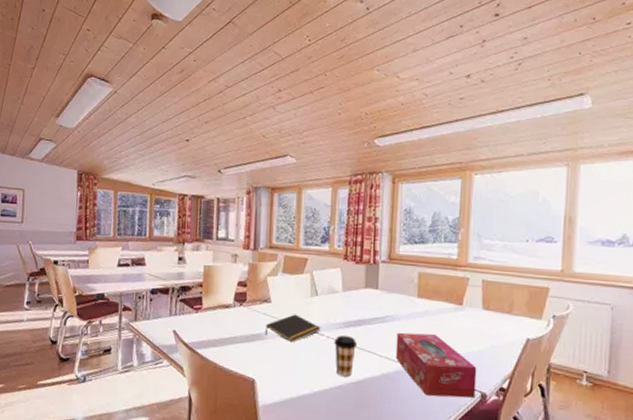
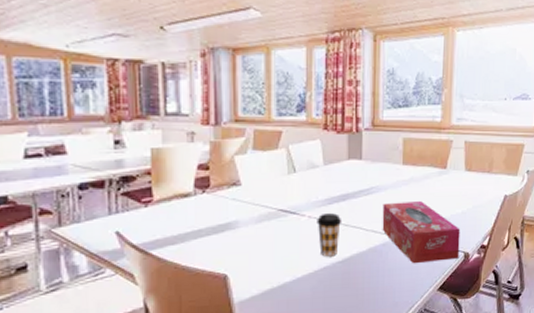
notepad: present [266,314,321,342] -> none [237,196,301,227]

